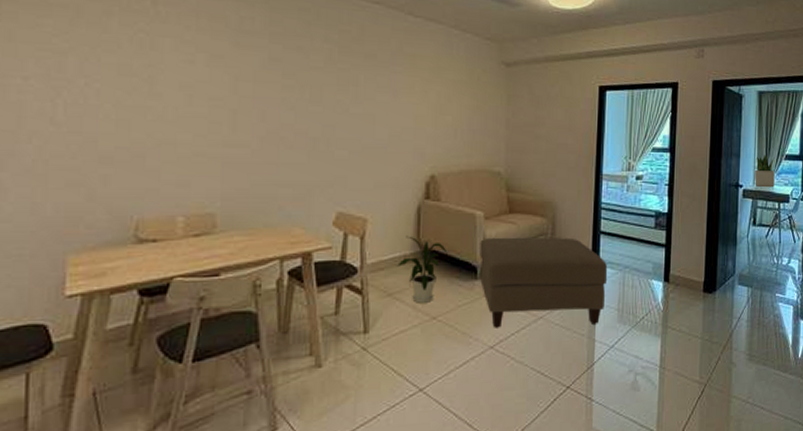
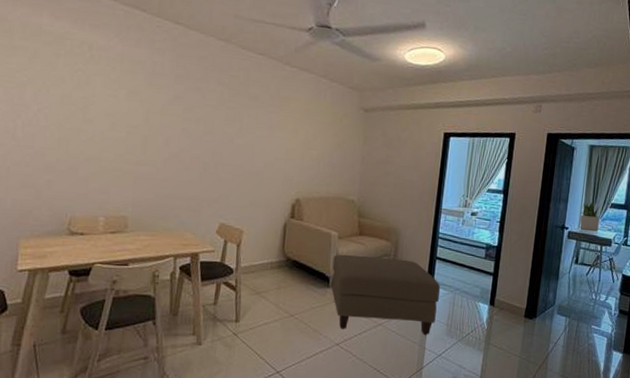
house plant: present [397,235,448,303] -> none [265,247,306,303]

